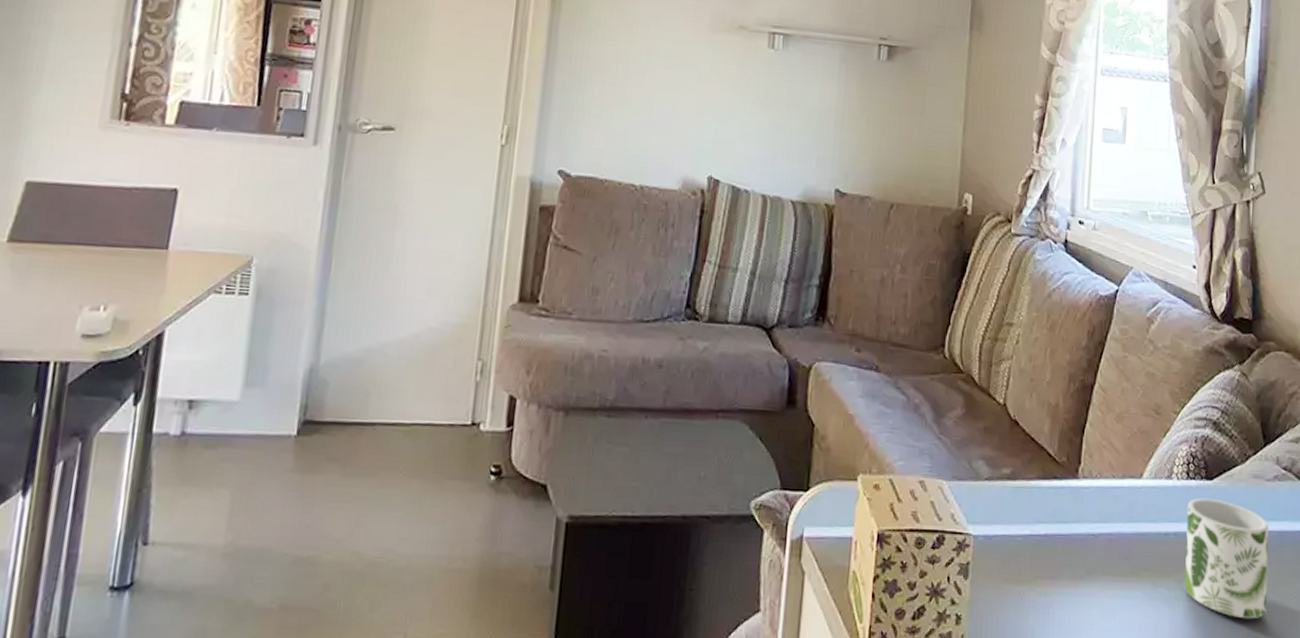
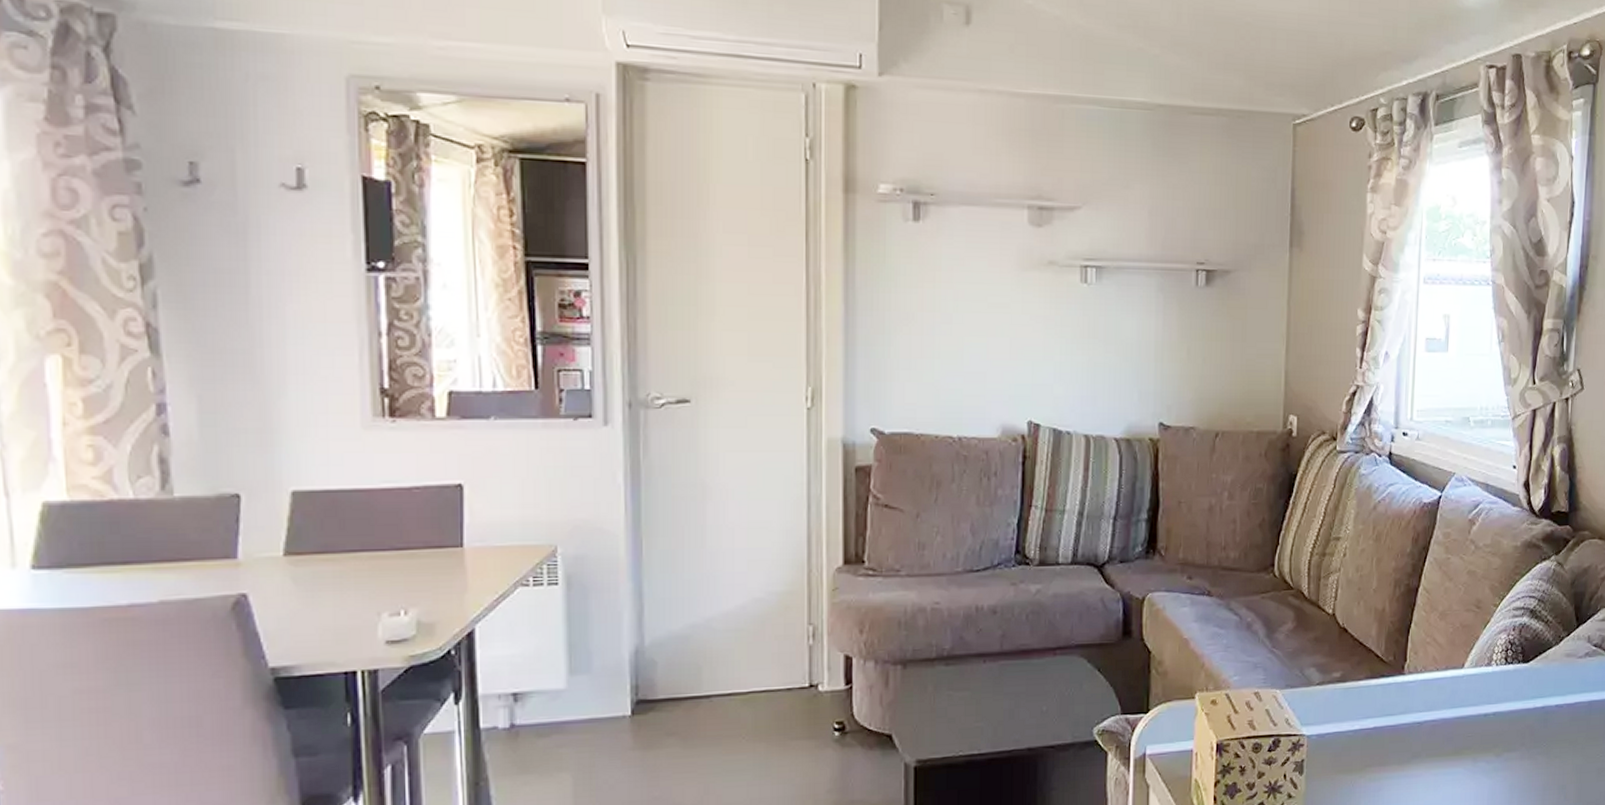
mug: present [1184,498,1269,619] -> none [1502,679,1579,781]

